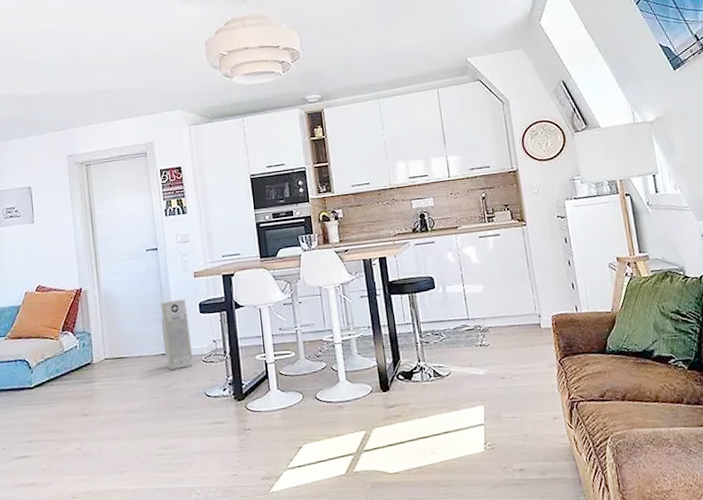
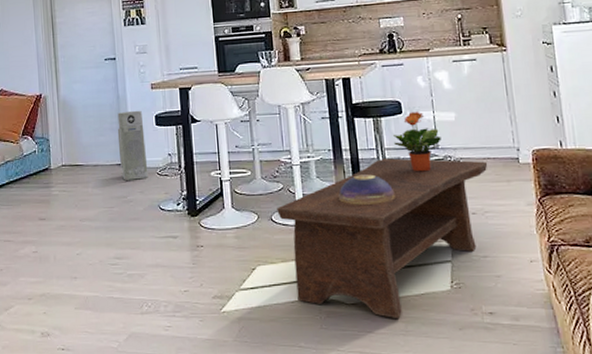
coffee table: none [321,328,514,484] -> present [277,158,488,319]
decorative bowl: none [379,347,431,378] -> present [338,174,395,205]
potted plant: none [428,286,471,342] -> present [393,112,441,172]

